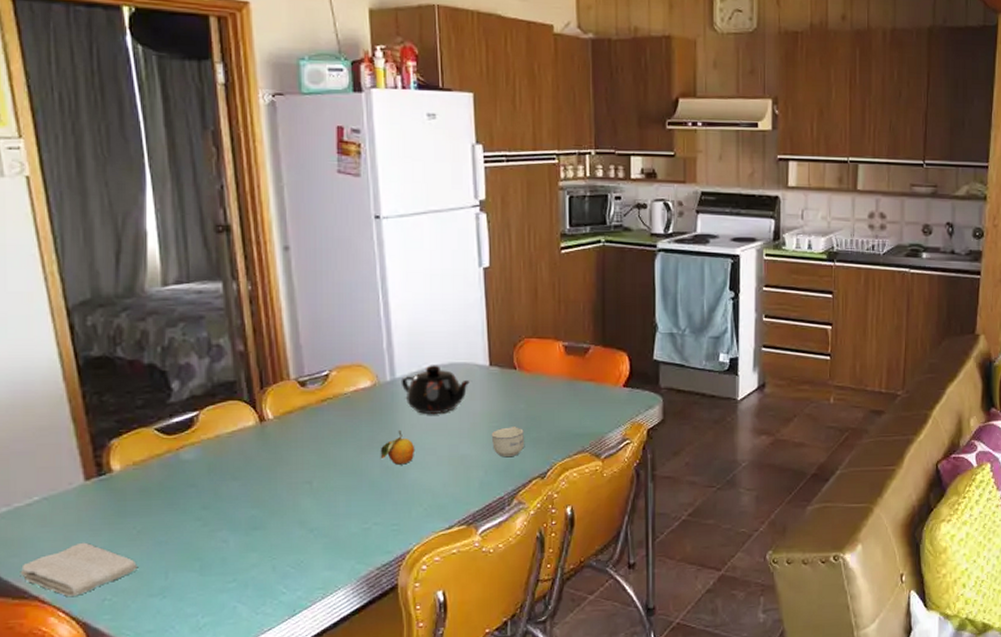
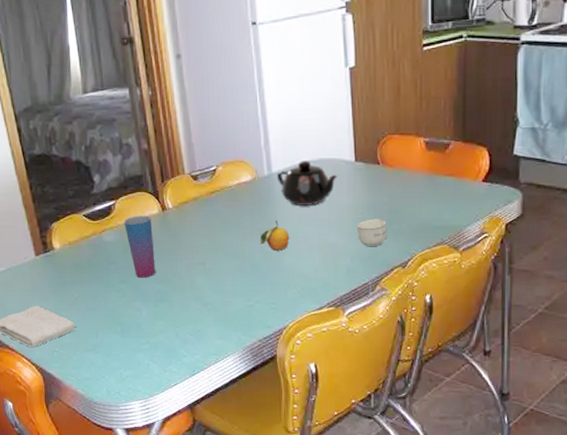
cup: none [209,427,249,502] -> present [123,215,156,278]

